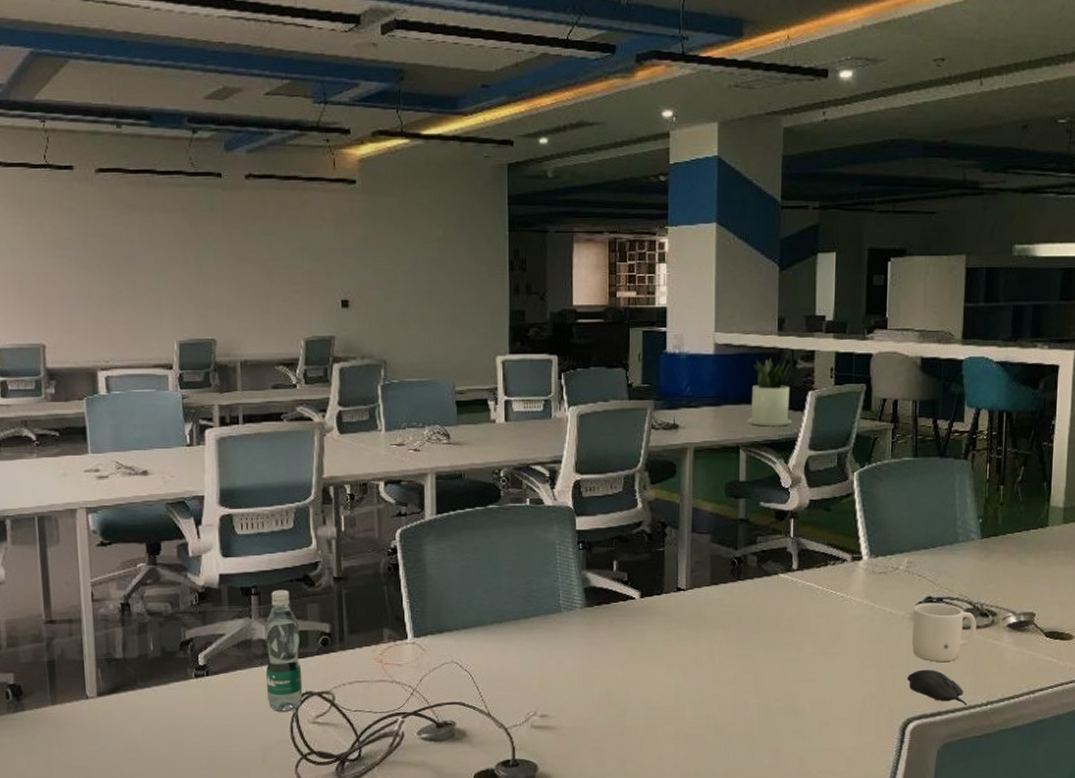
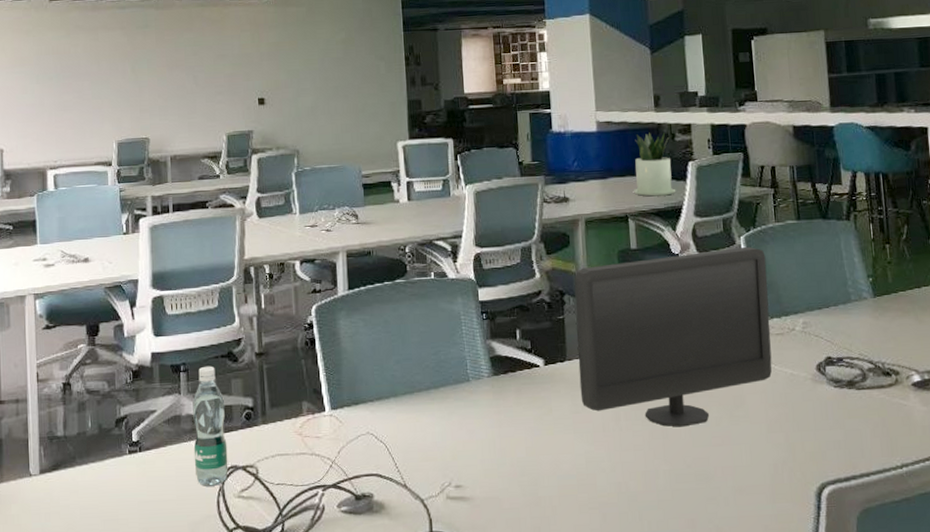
computer monitor: none [675,482,878,662] -> present [574,246,772,427]
computer mouse: present [906,669,967,706] -> none [816,431,881,469]
mug: present [912,602,977,662] -> none [813,362,881,423]

